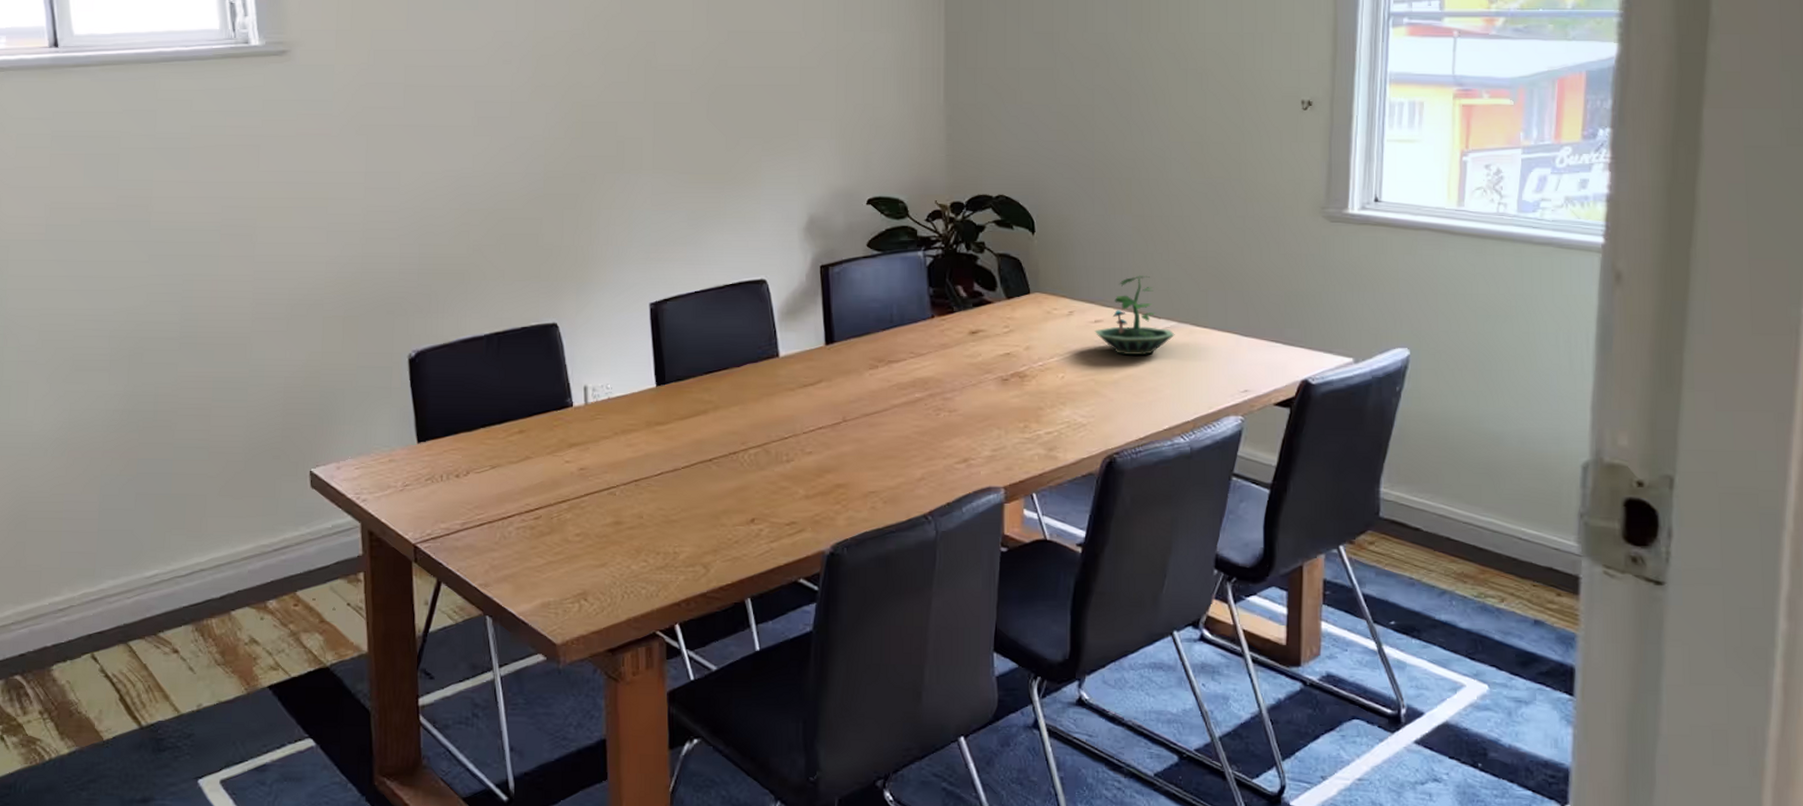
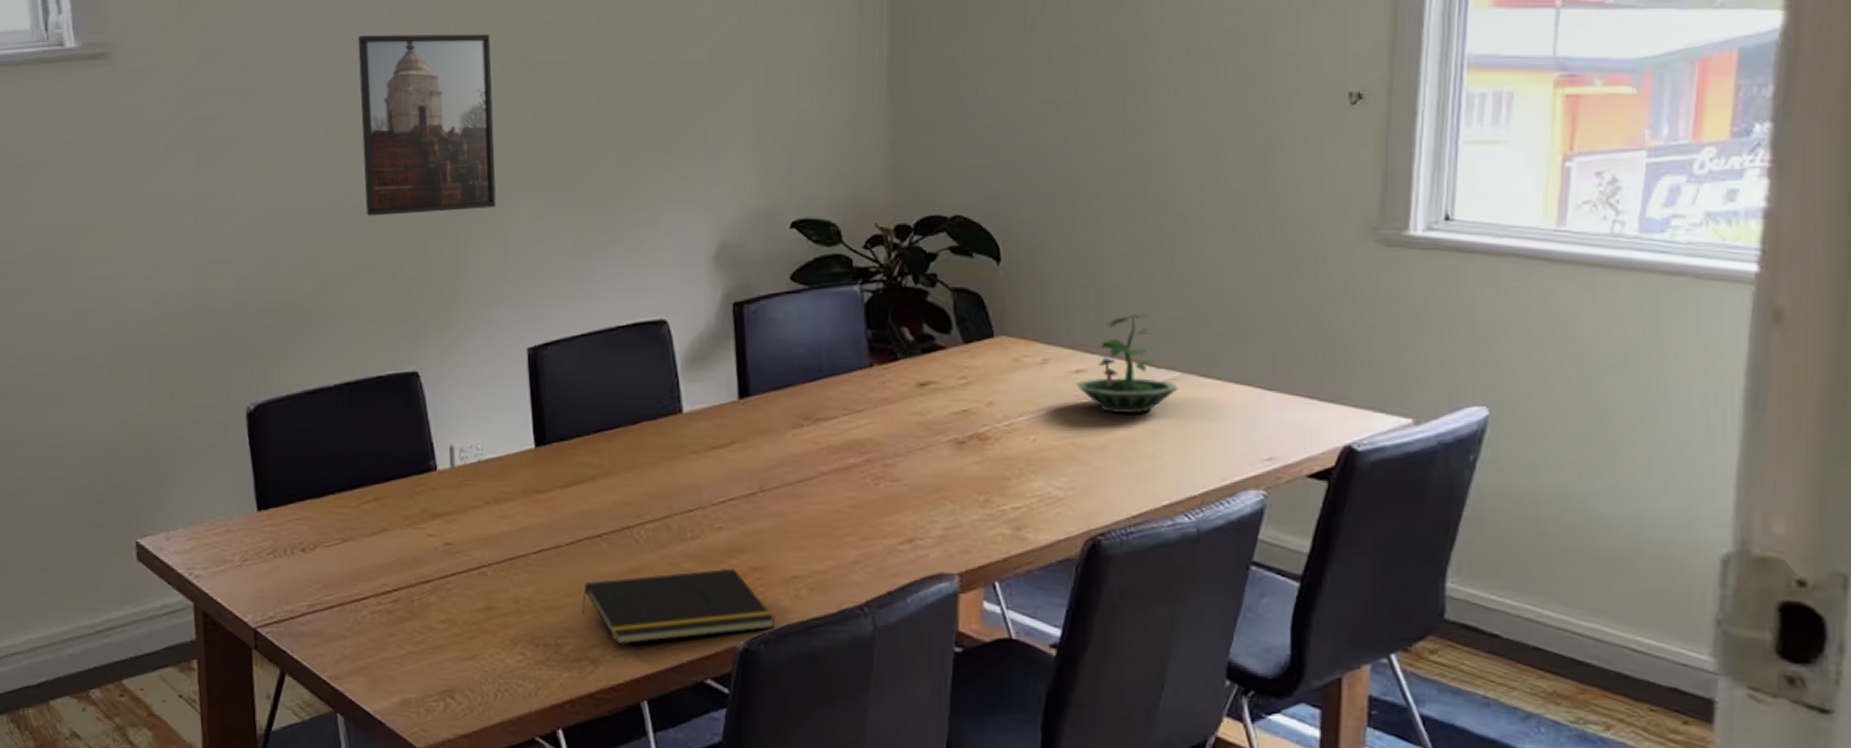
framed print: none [506,40,624,192] -> present [358,34,496,216]
notepad: none [695,485,855,551] -> present [581,568,775,645]

